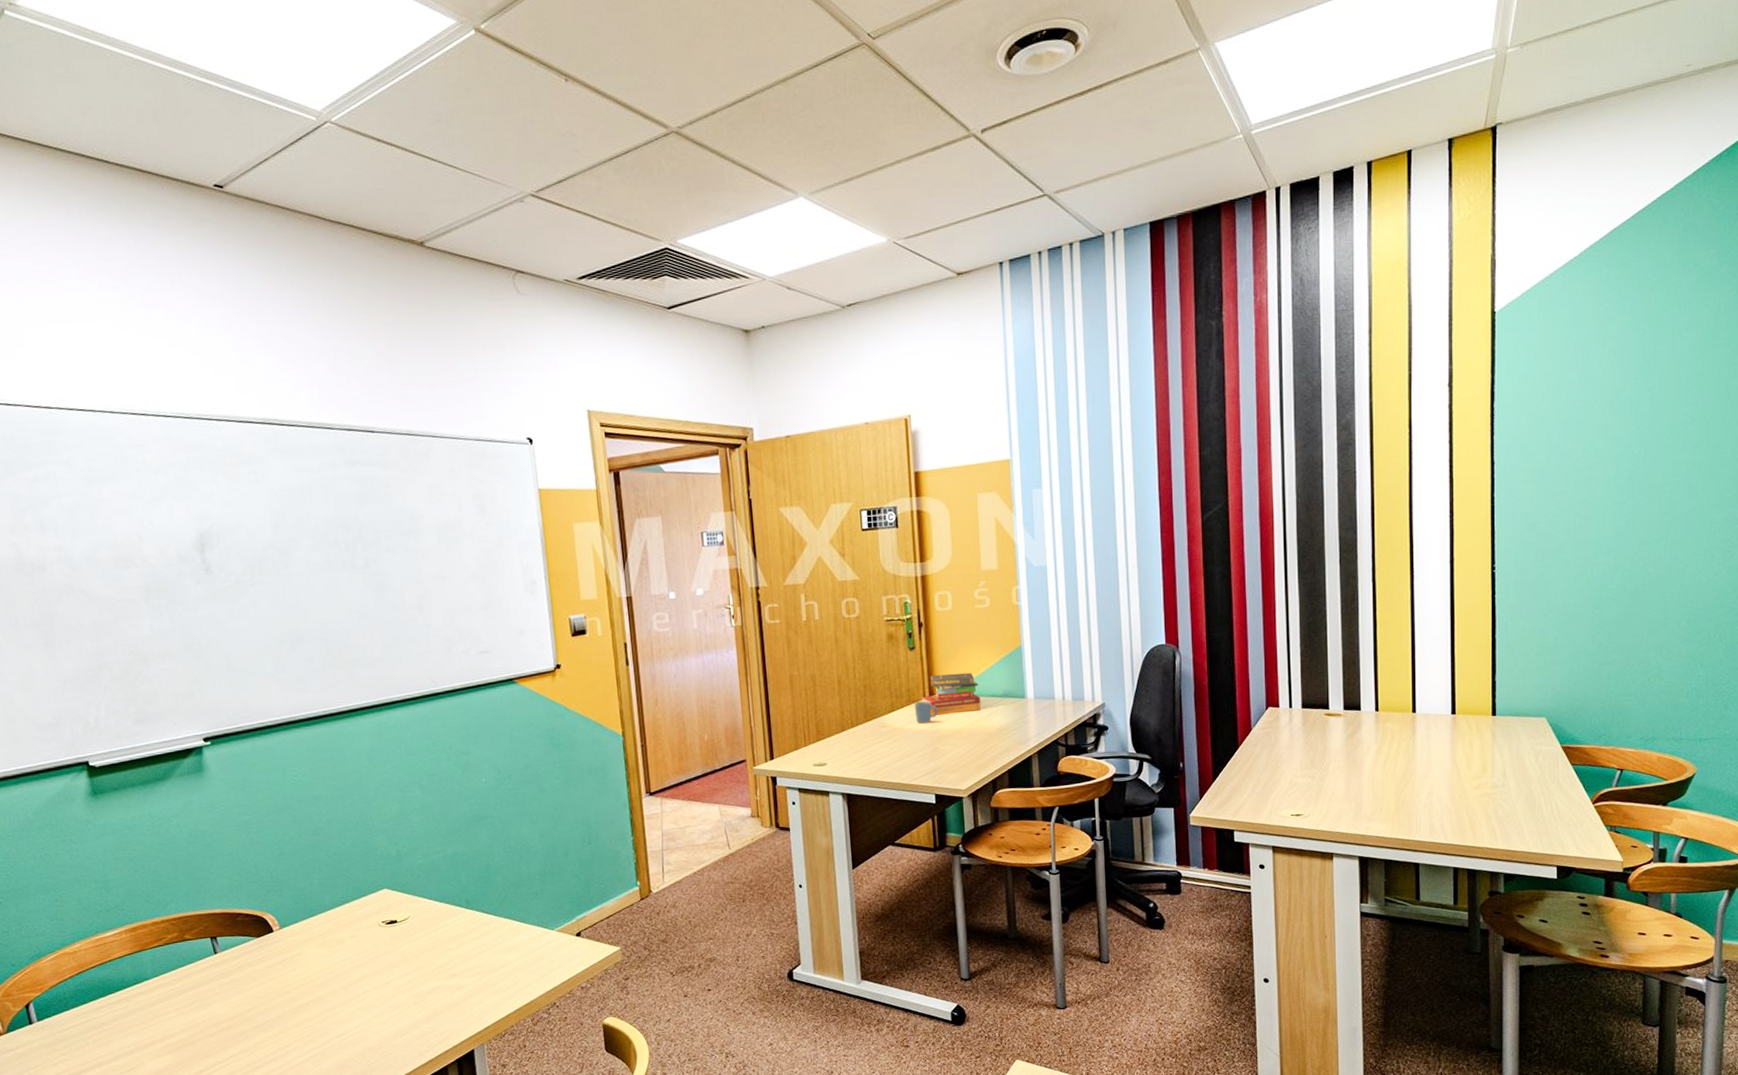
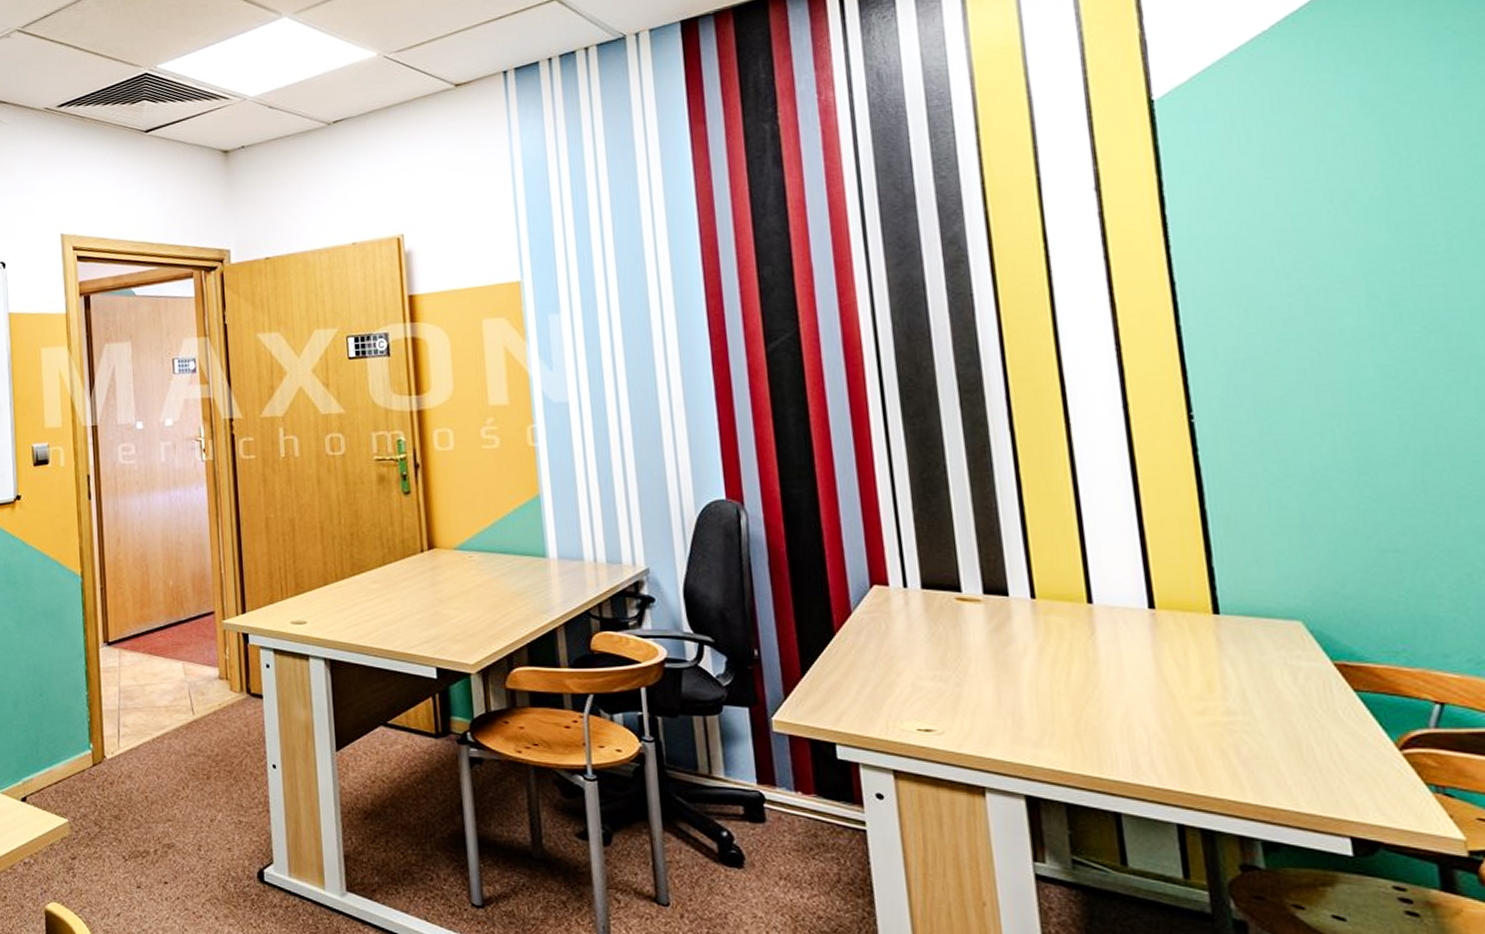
mug: present [914,700,938,724] -> none [410,554,438,581]
books: present [922,672,981,716] -> none [419,523,492,572]

